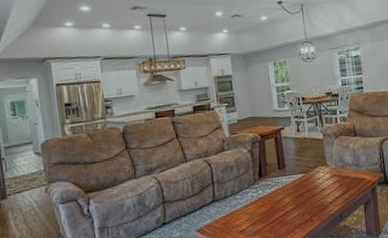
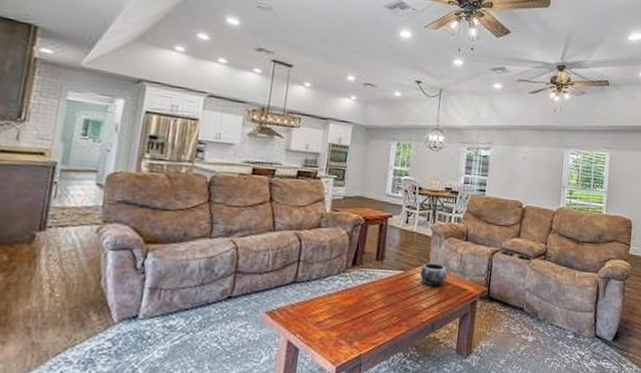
decorative bowl: none [319,161,344,182] -> present [420,263,447,286]

